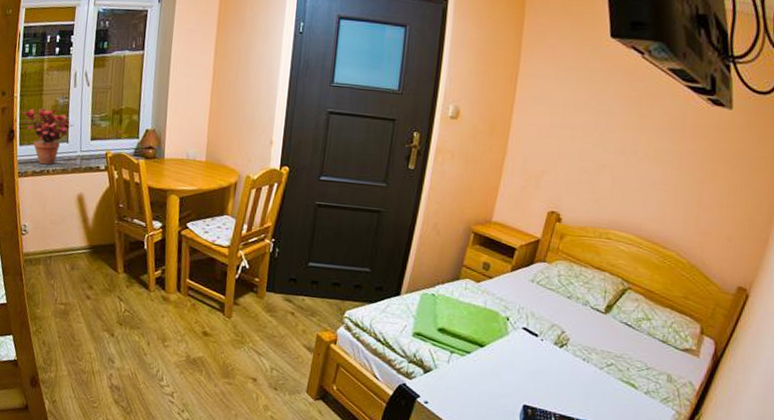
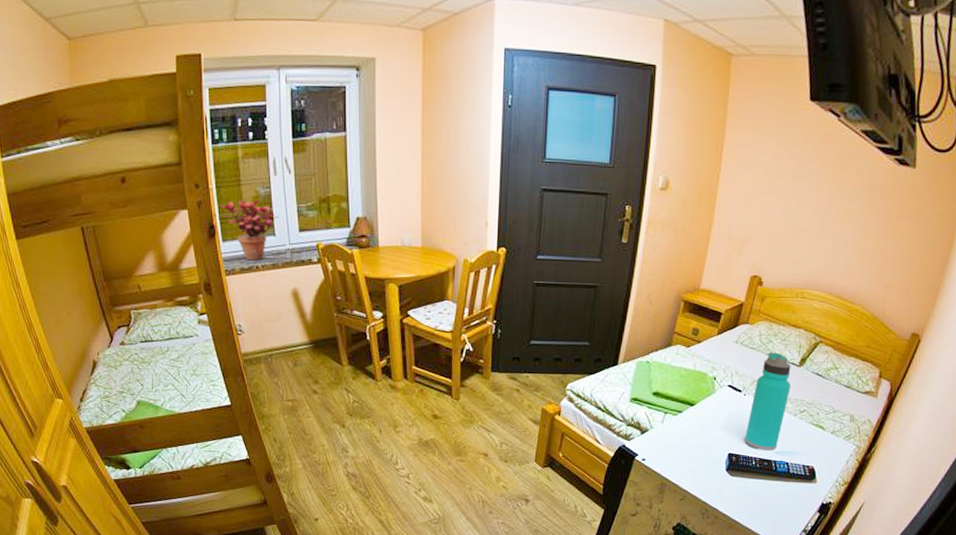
water bottle: none [542,295,596,407] -> present [744,352,792,451]

